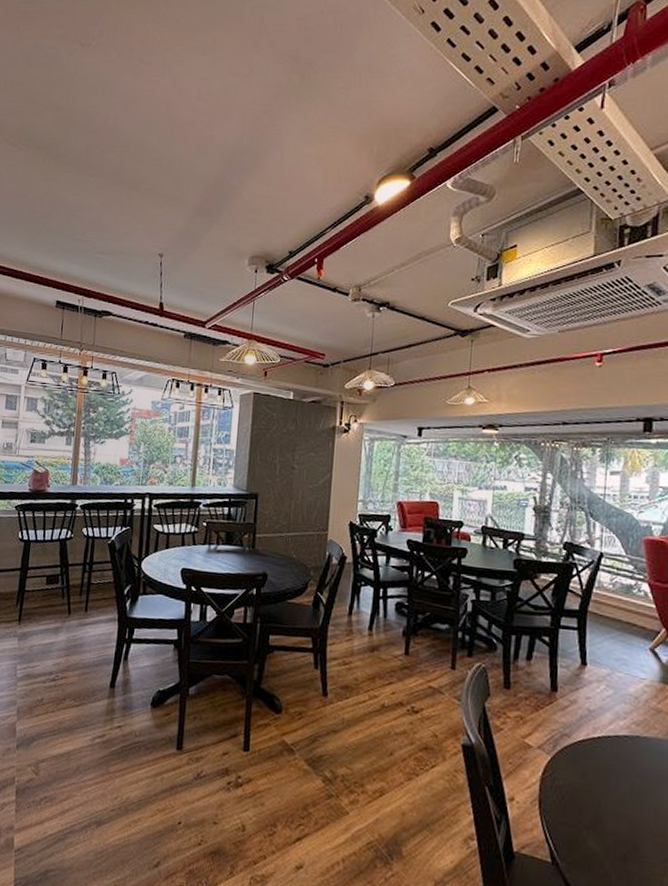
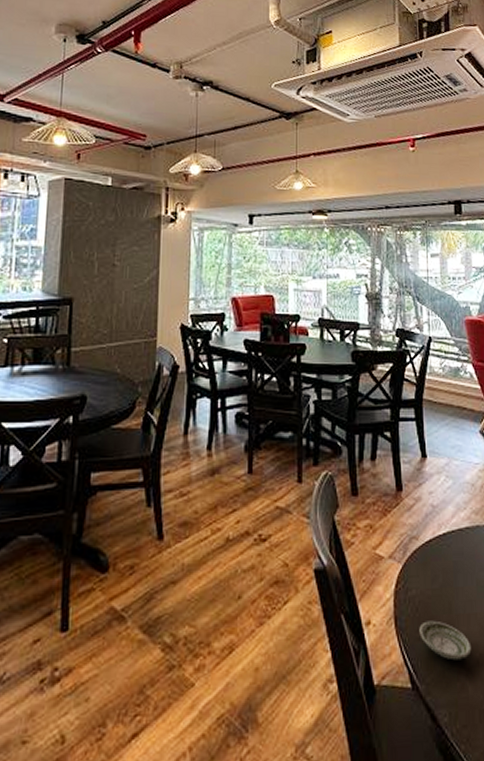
saucer: none [563,810,619,851] -> present [419,620,472,661]

